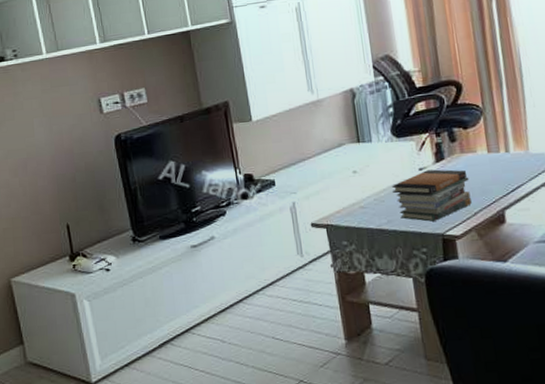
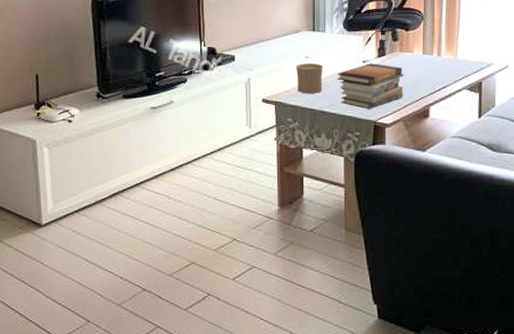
cup: none [343,177,377,213] -> present [296,63,324,94]

